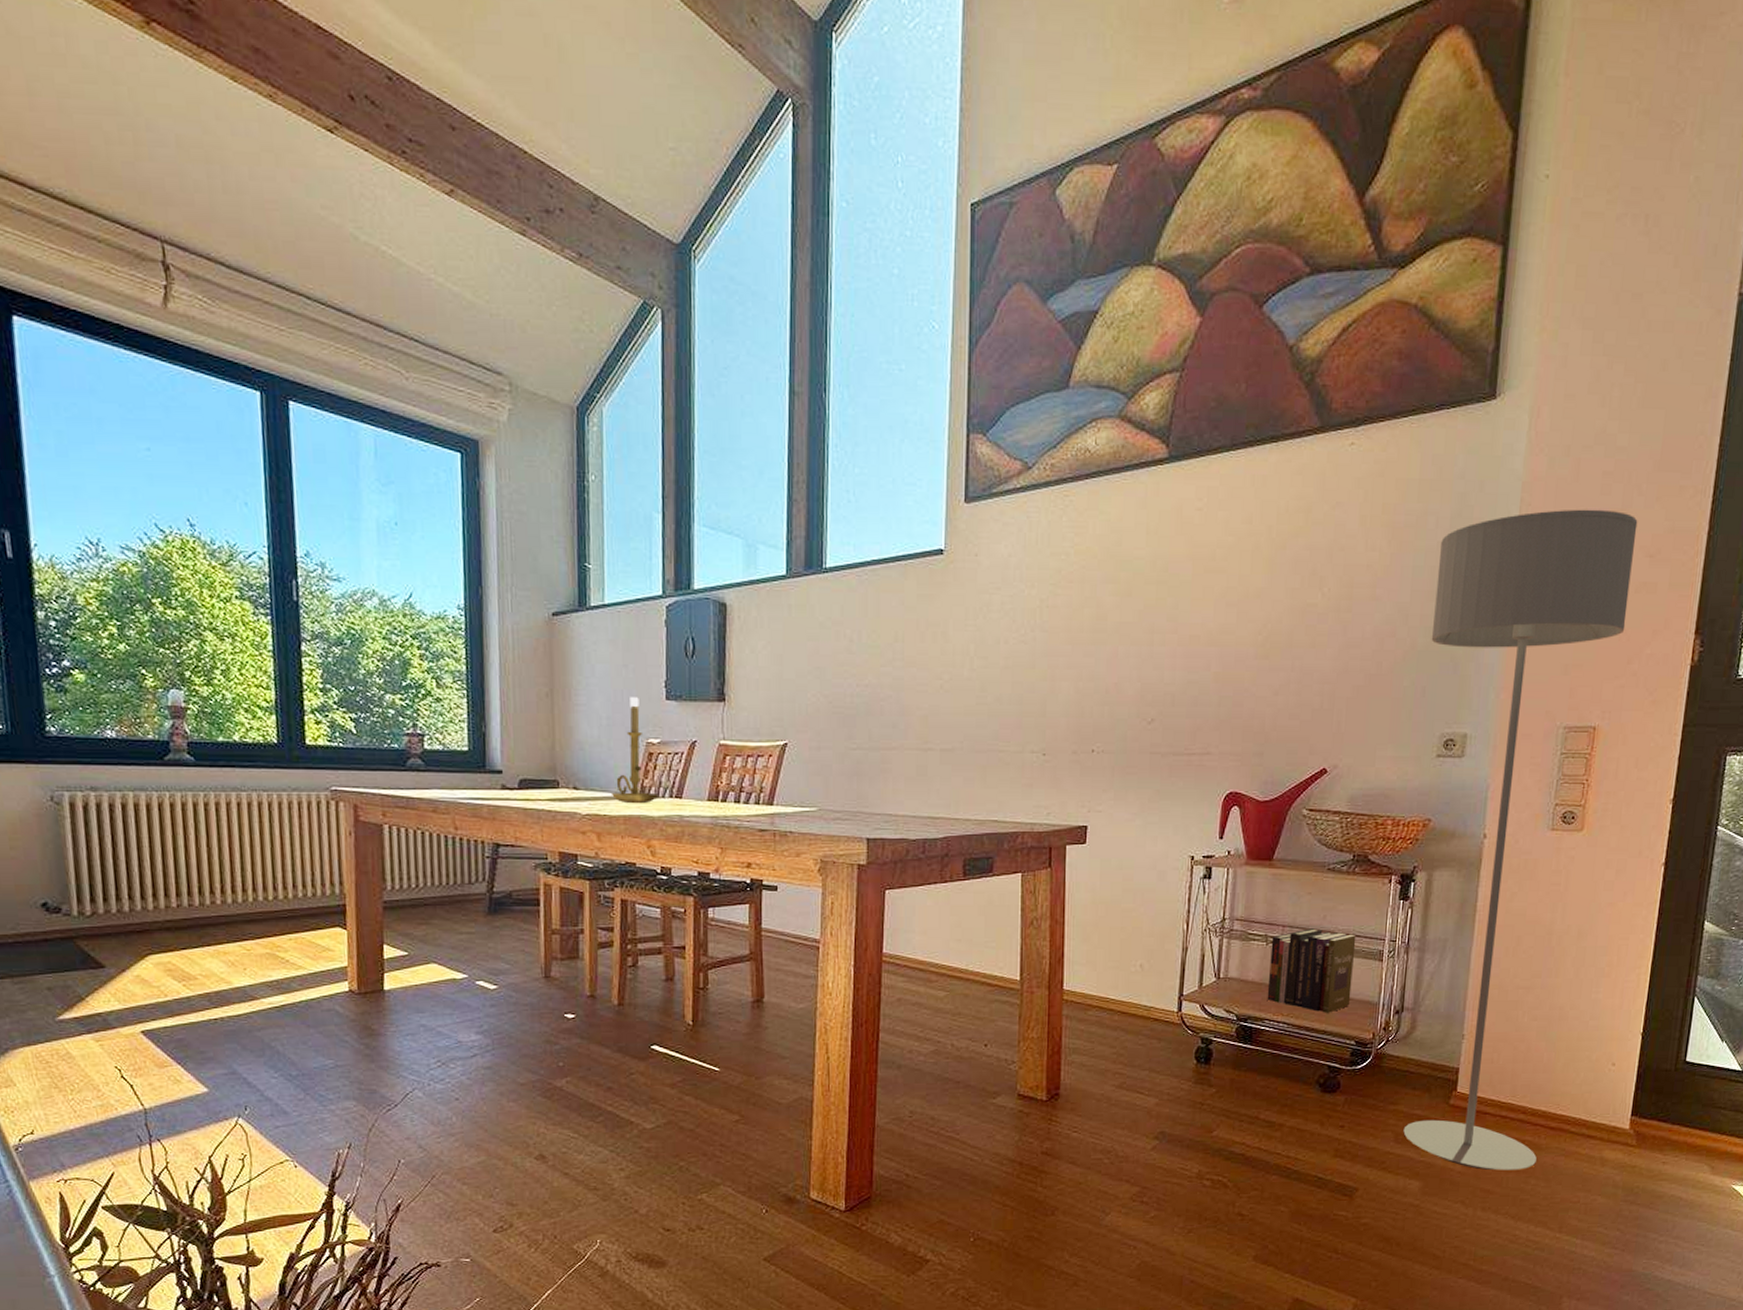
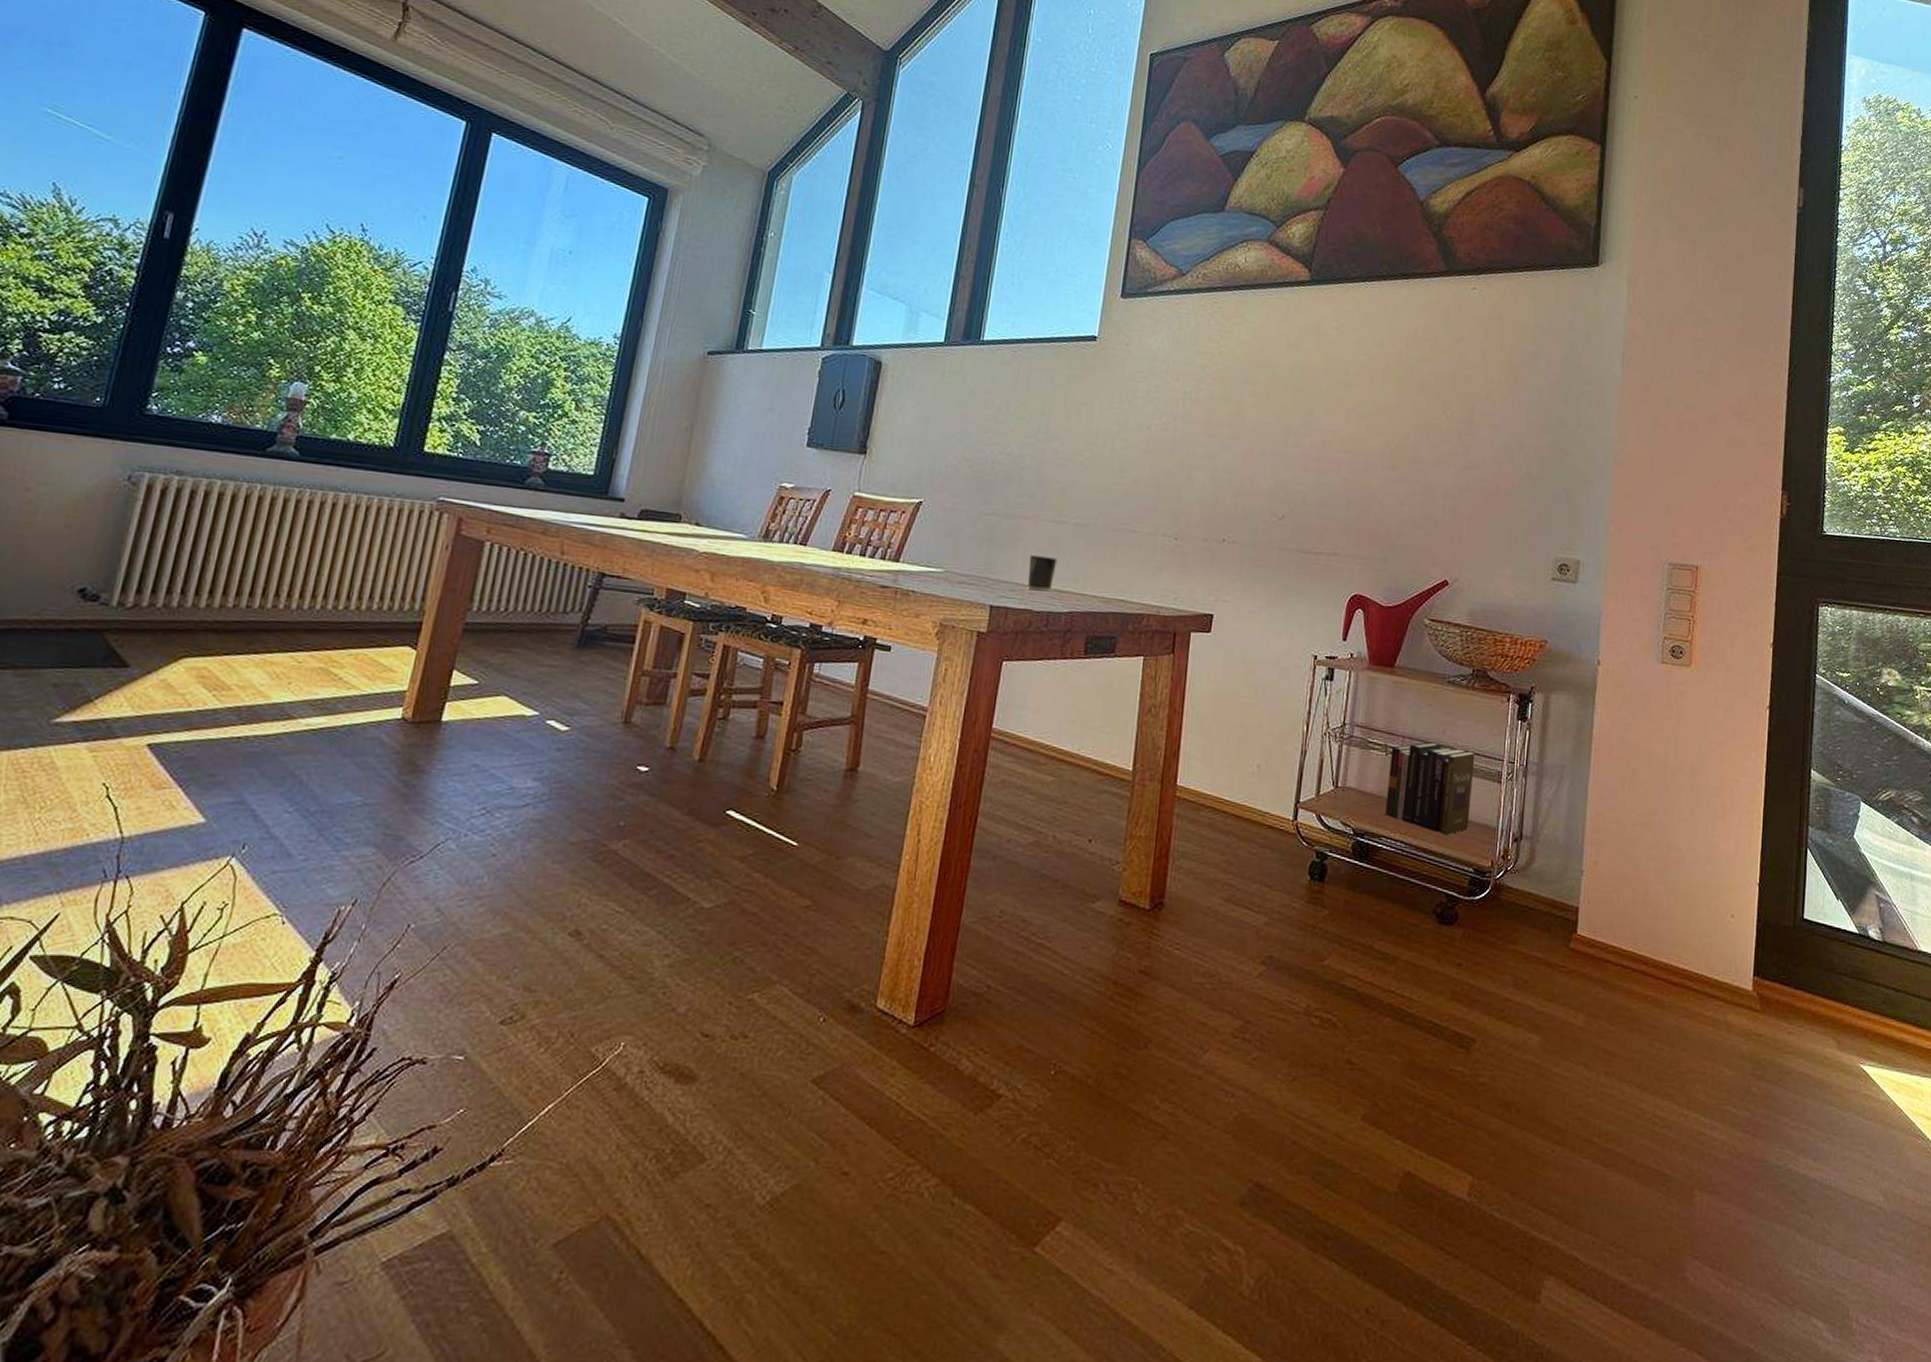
candle holder: present [610,697,658,804] -> none [733,440,782,548]
mug: none [900,786,928,820] -> present [1027,555,1058,592]
floor lamp: present [1403,509,1638,1171] -> none [1523,365,1726,1030]

